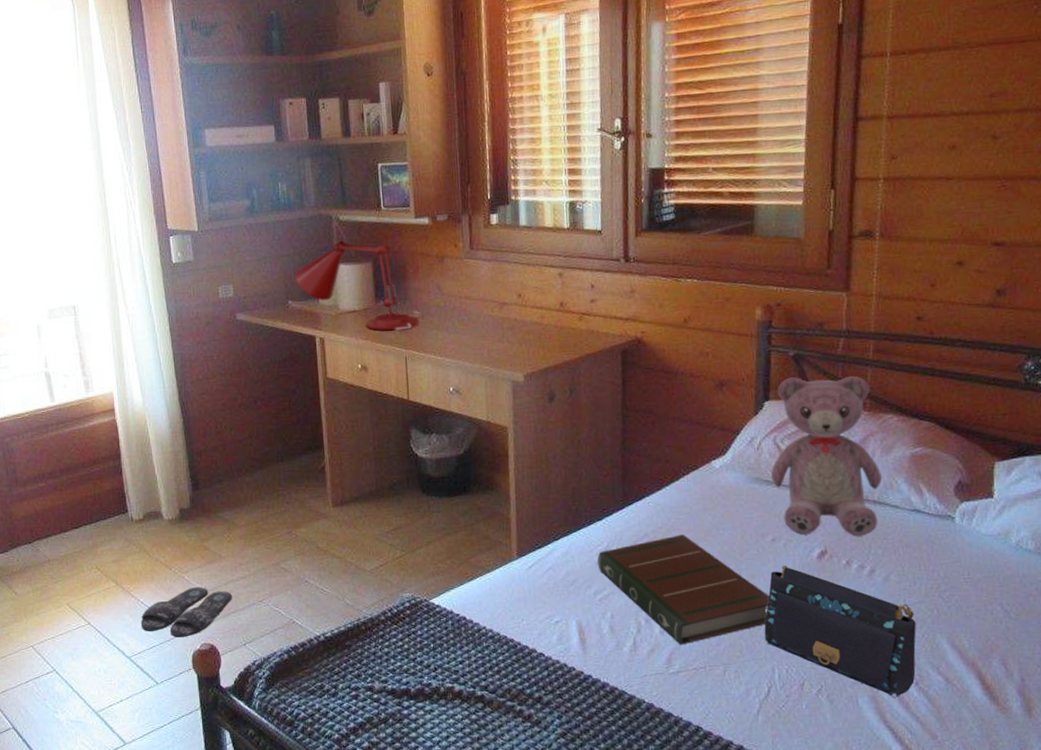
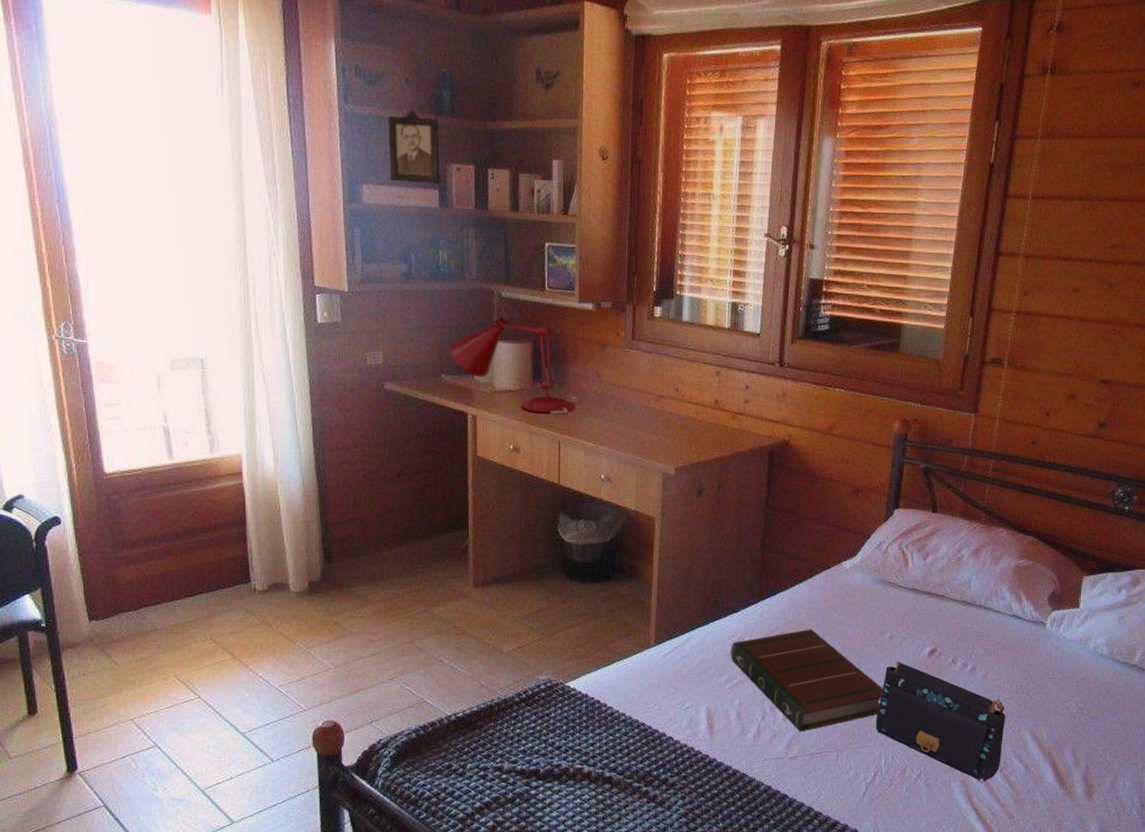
slippers: present [140,586,232,637] -> none [258,662,361,714]
photo frame: none [224,53,276,122] -> present [388,109,441,184]
teddy bear: present [770,375,883,537] -> none [893,488,990,637]

